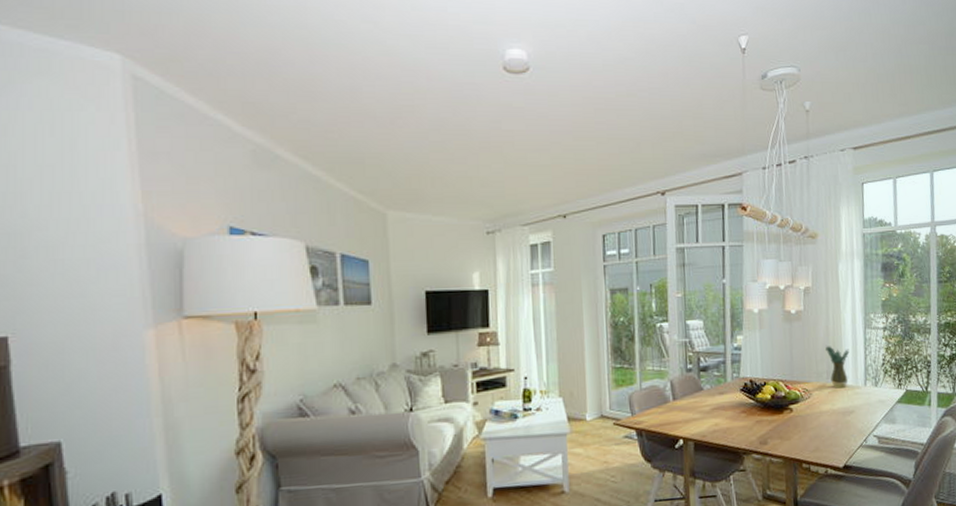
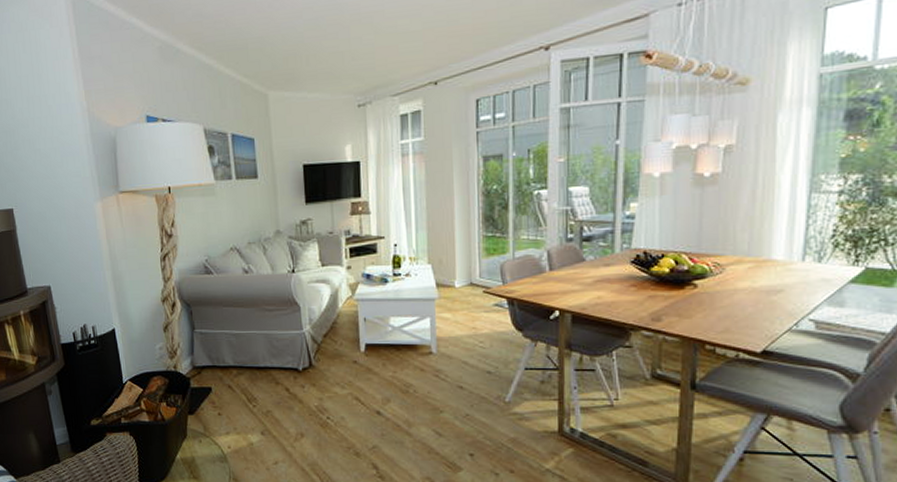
vase: present [825,346,850,389] -> none [749,214,784,264]

